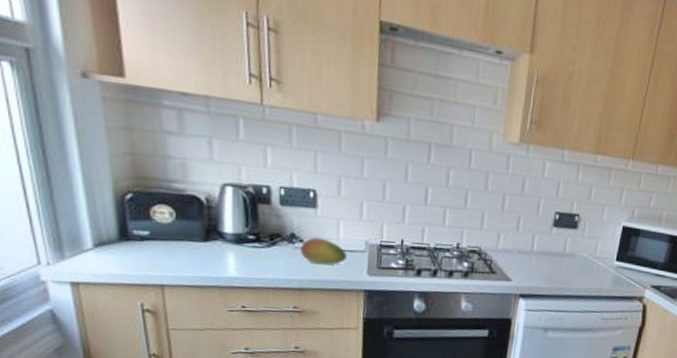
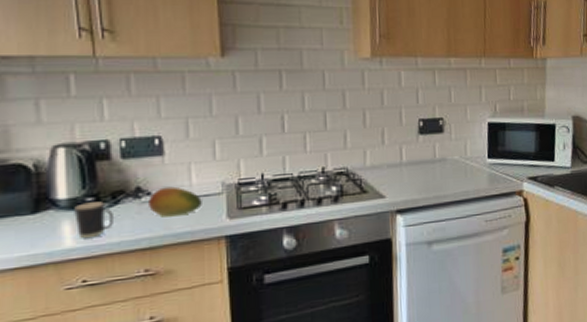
mug: none [237,239,270,271] -> present [72,201,113,238]

